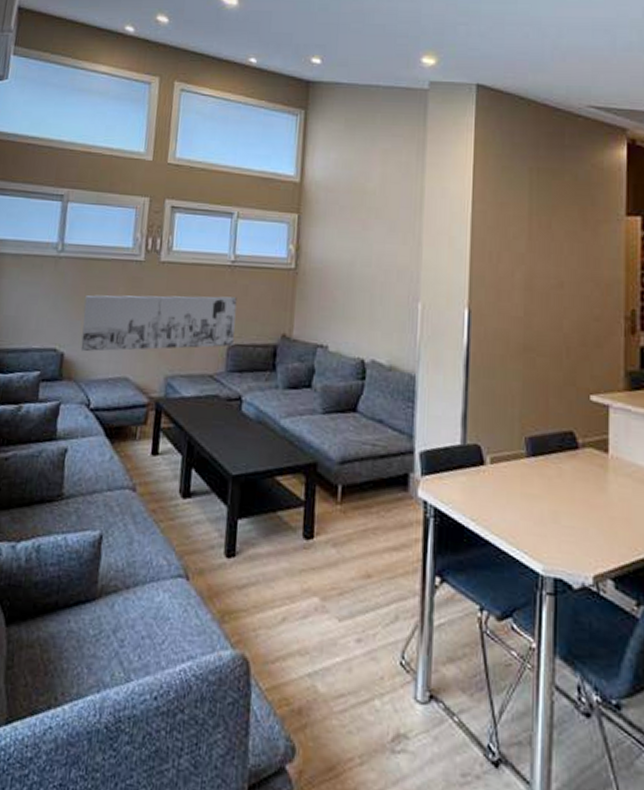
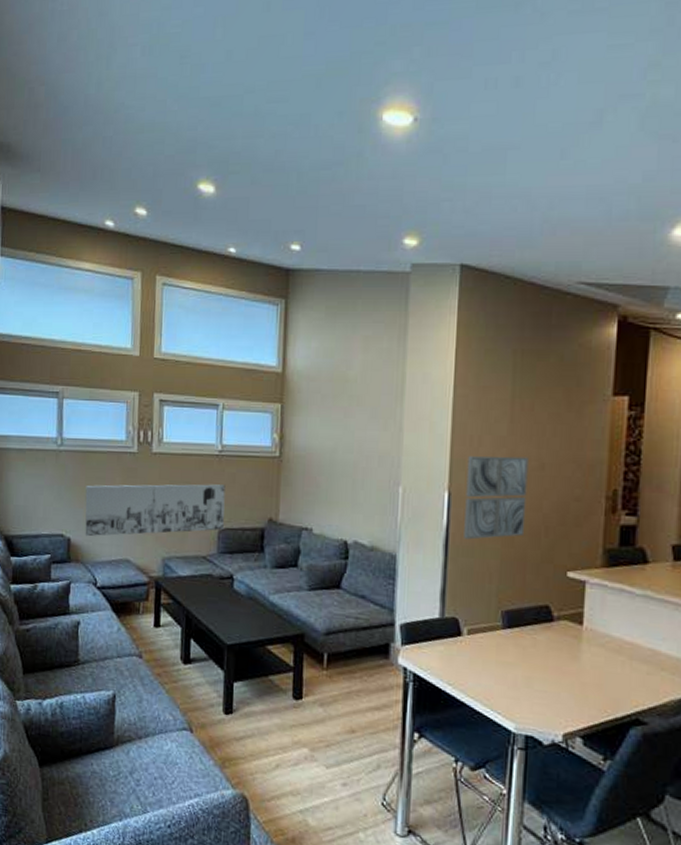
wall art: none [485,272,547,360] -> present [464,456,529,540]

